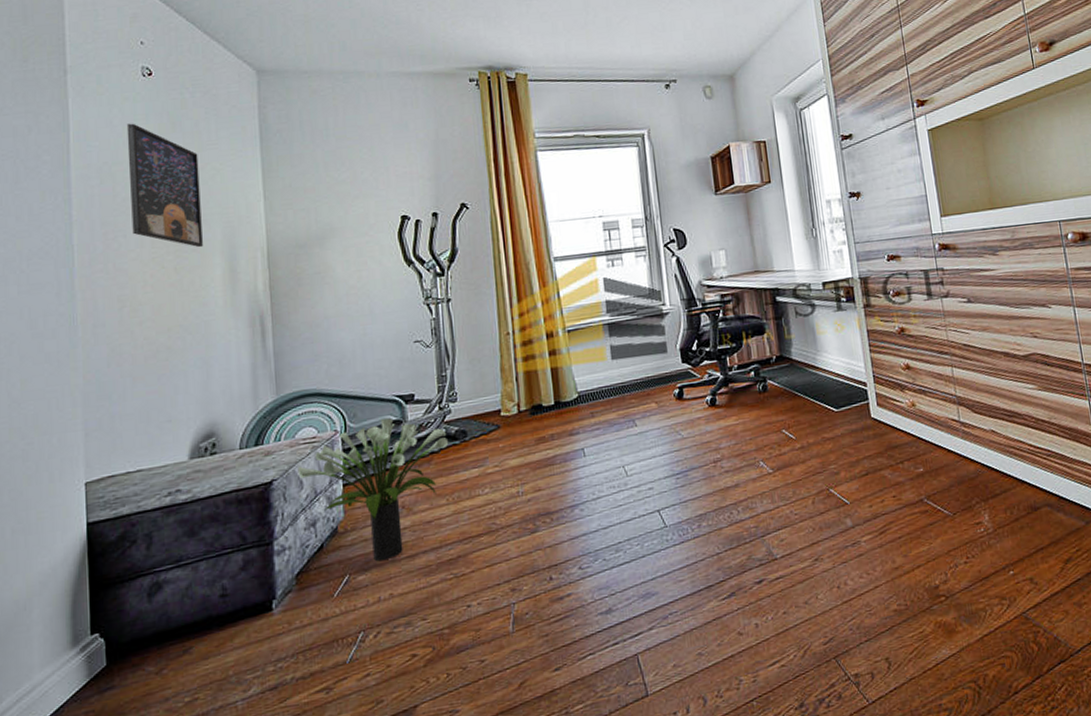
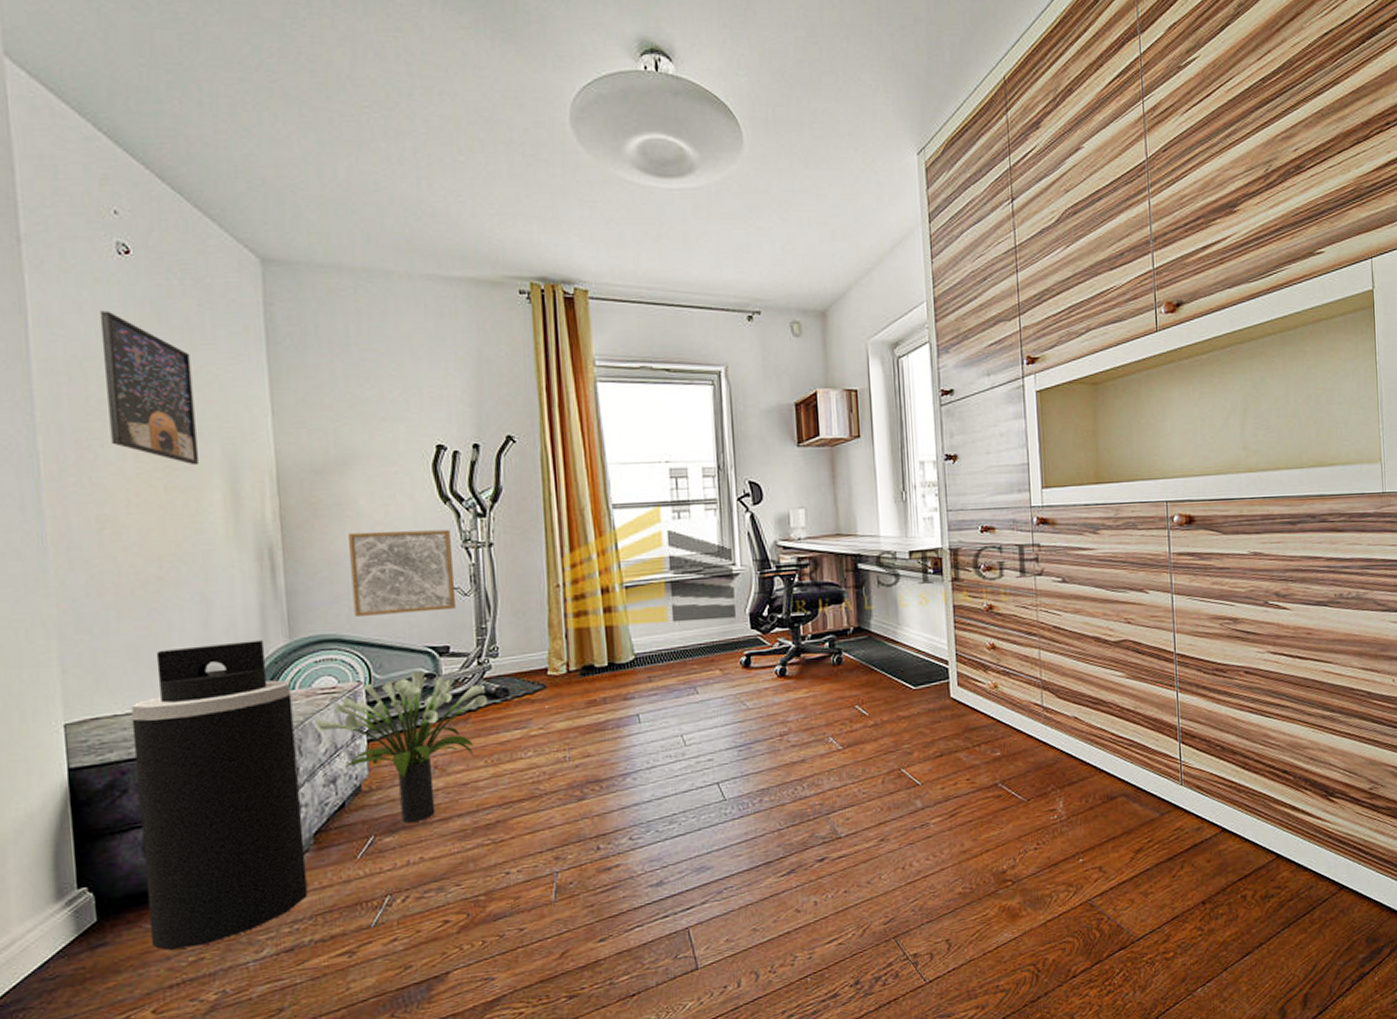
trash can: none [141,398,290,691] -> present [130,640,308,950]
wall art: none [327,289,420,372] -> present [348,529,457,616]

